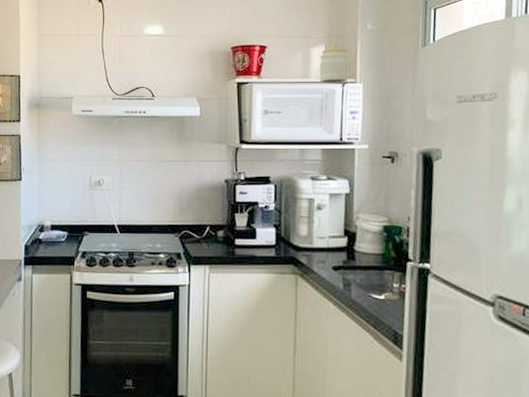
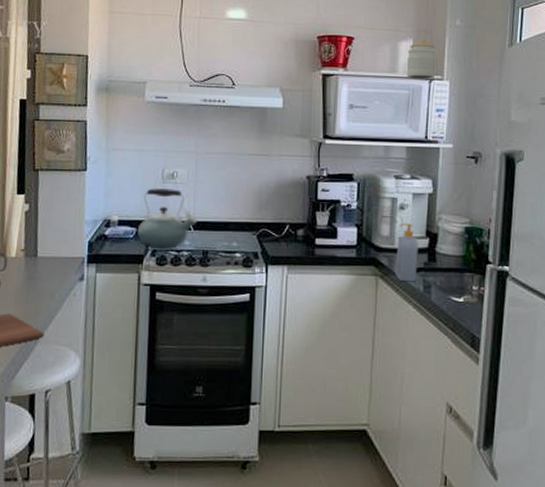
kettle: none [68,195,123,251] -> present [137,188,198,249]
soap bottle: none [314,223,337,280] -> present [396,223,418,282]

